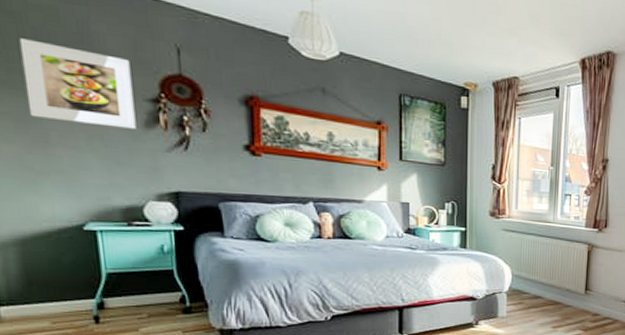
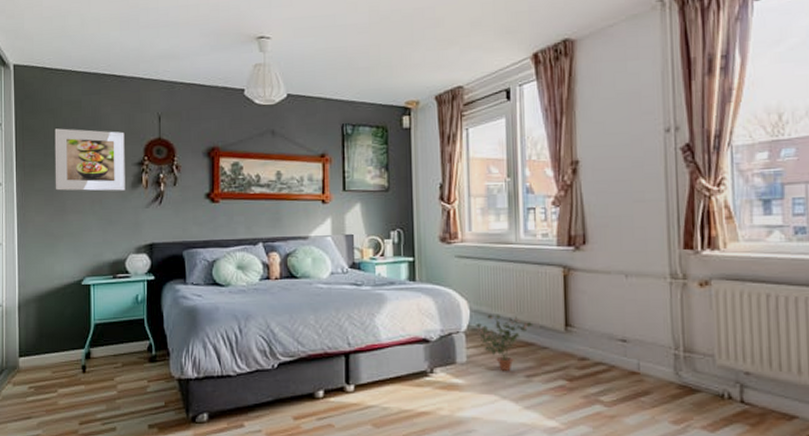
potted plant: none [516,278,561,323] -> present [476,314,532,371]

